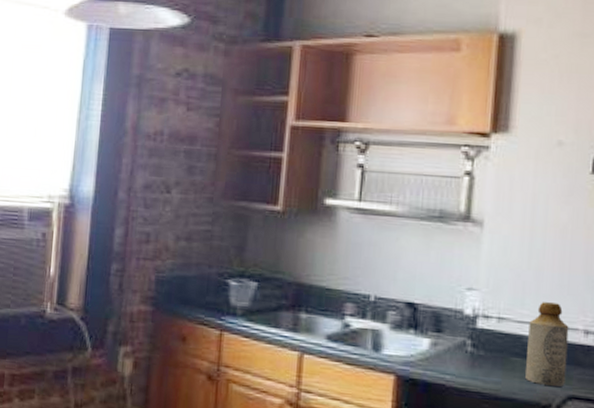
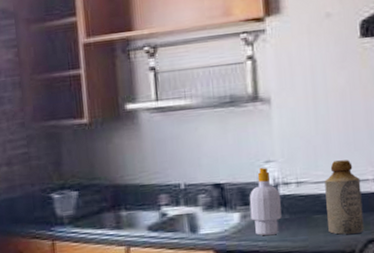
soap bottle: none [441,293,479,371] -> present [249,167,282,236]

